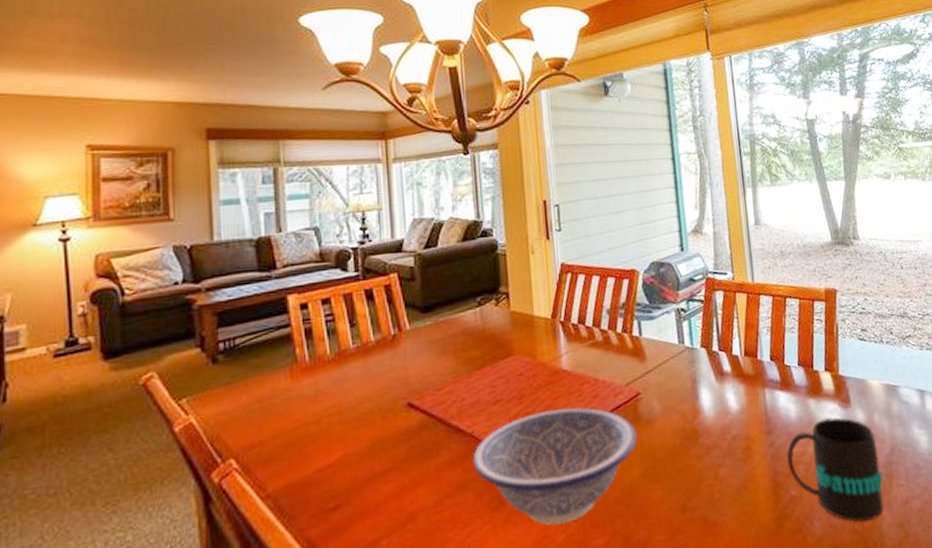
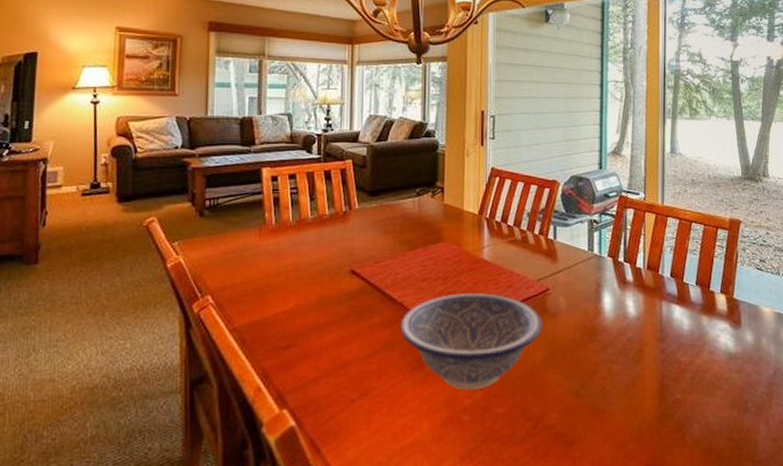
mug: present [786,417,884,522] -> none [675,334,764,432]

